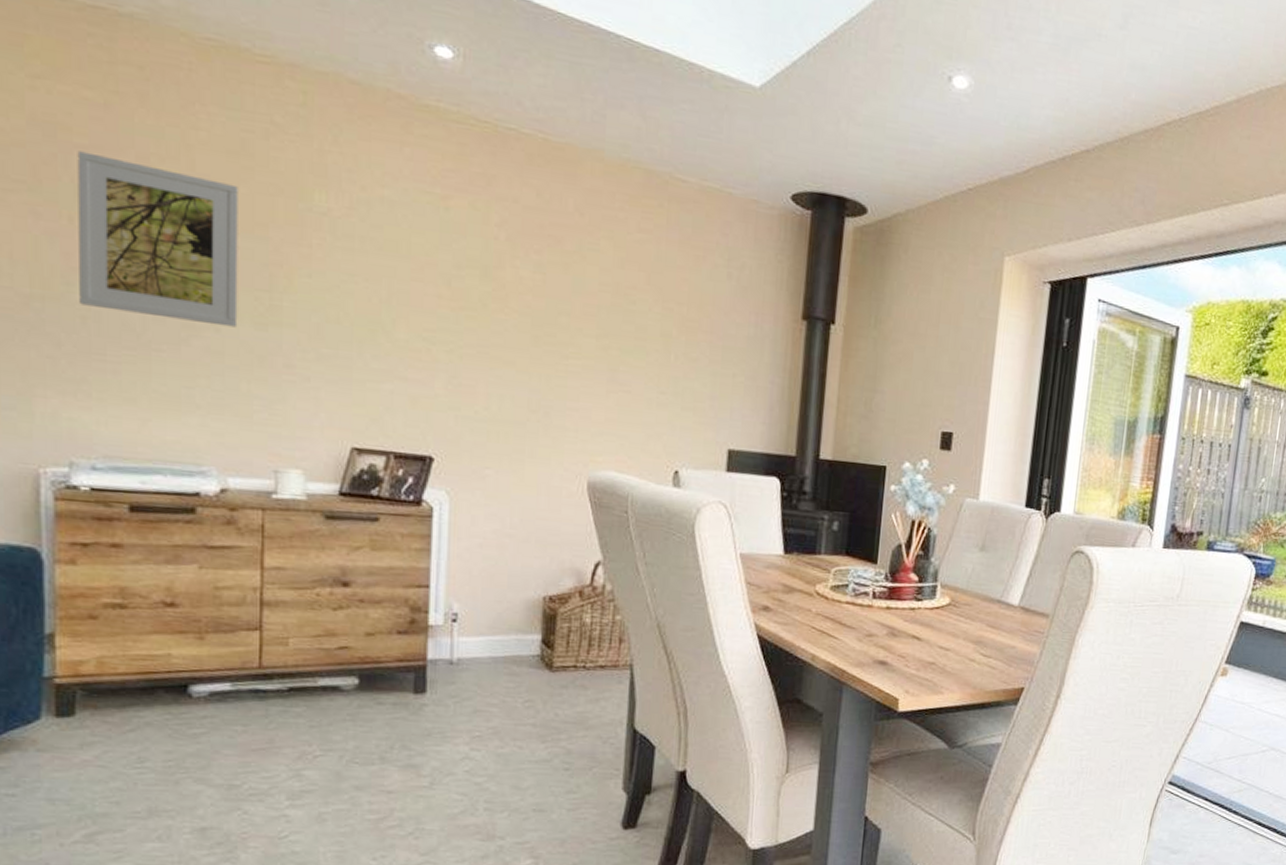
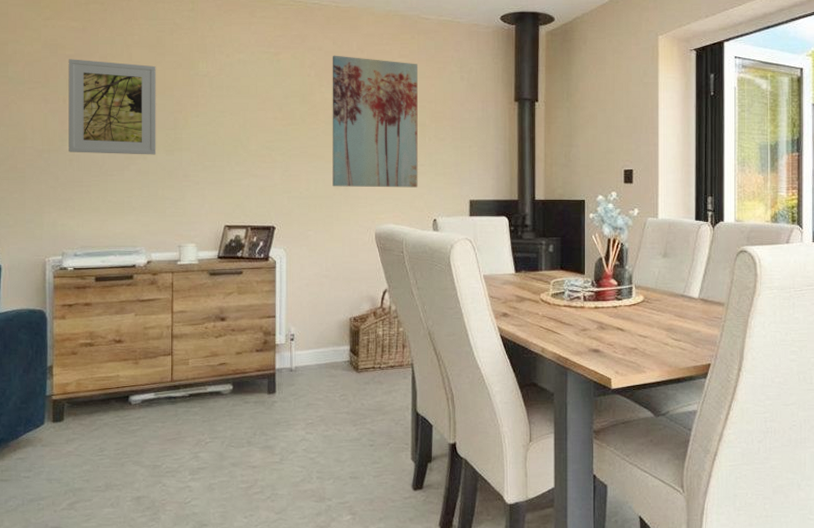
wall art: none [526,213,665,424] -> present [332,55,418,188]

